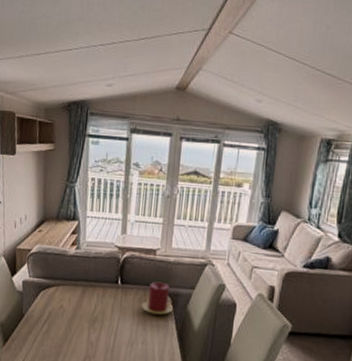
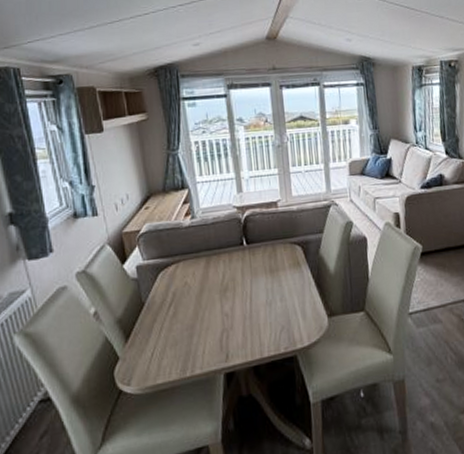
candle: present [141,281,174,315] -> none [272,232,307,268]

